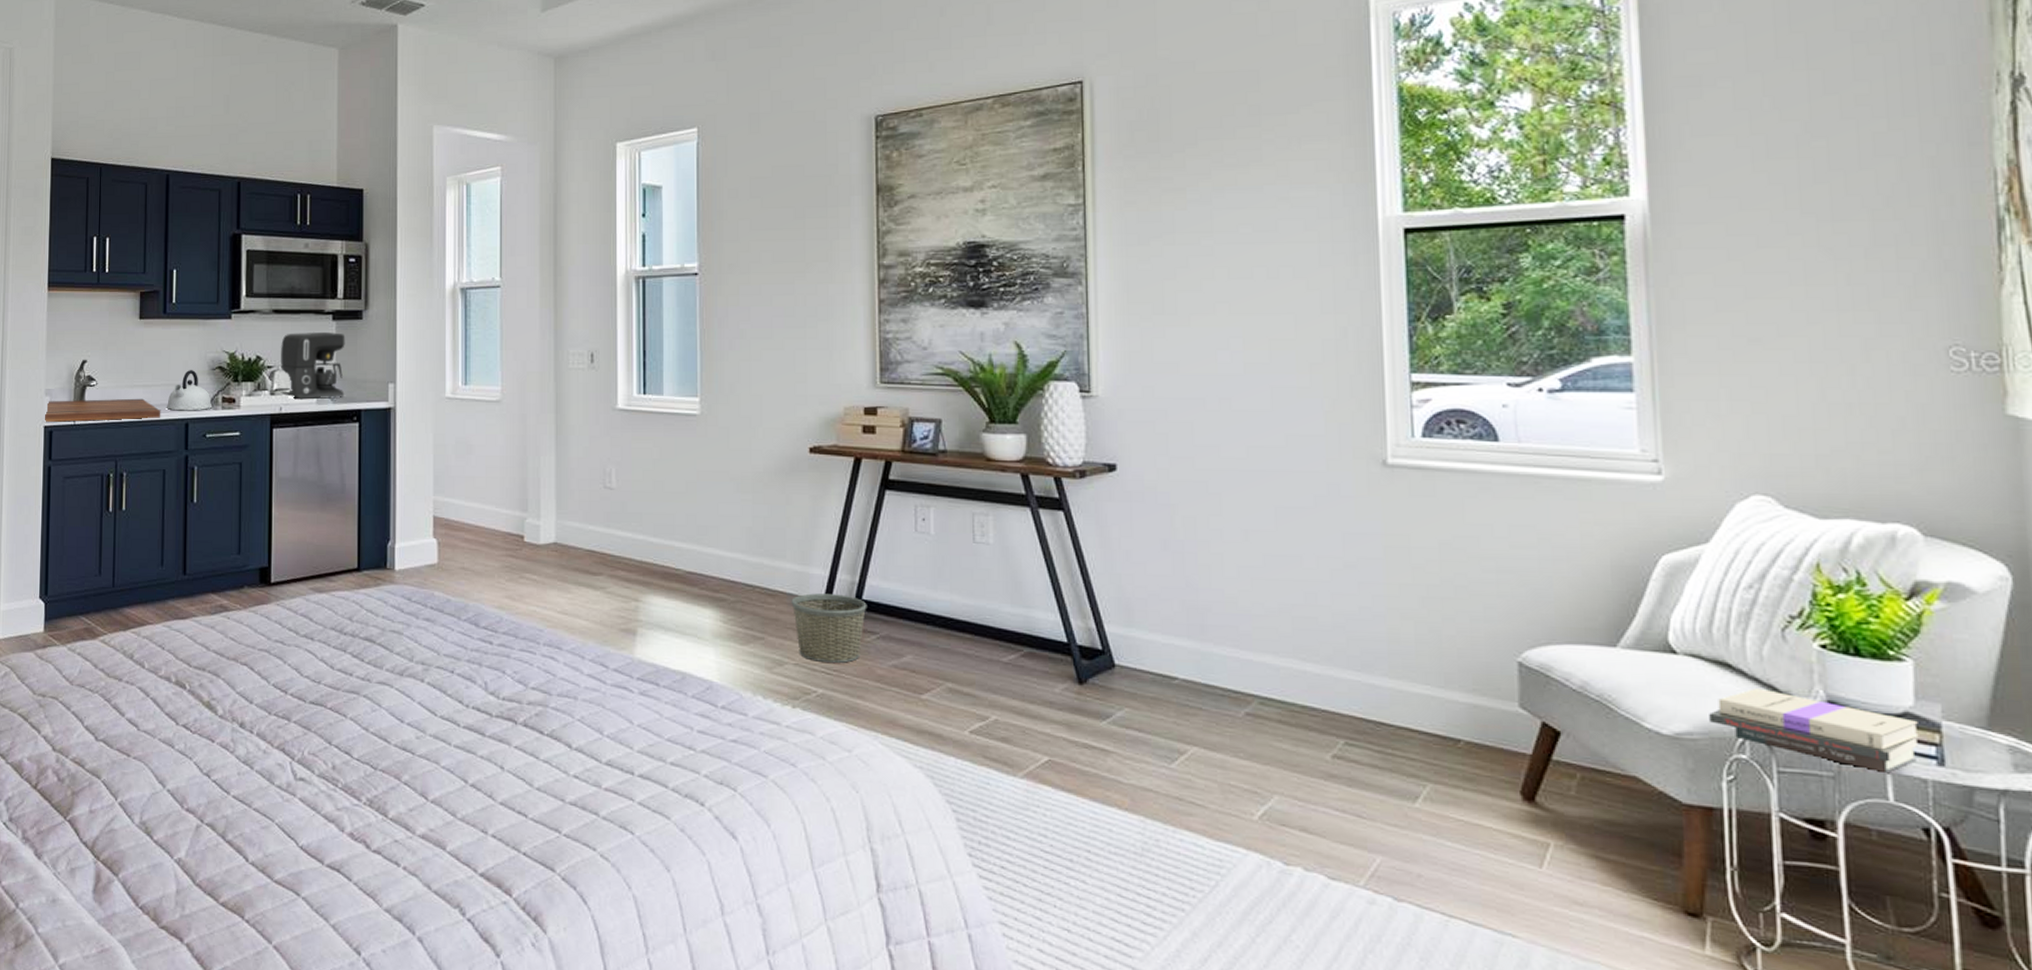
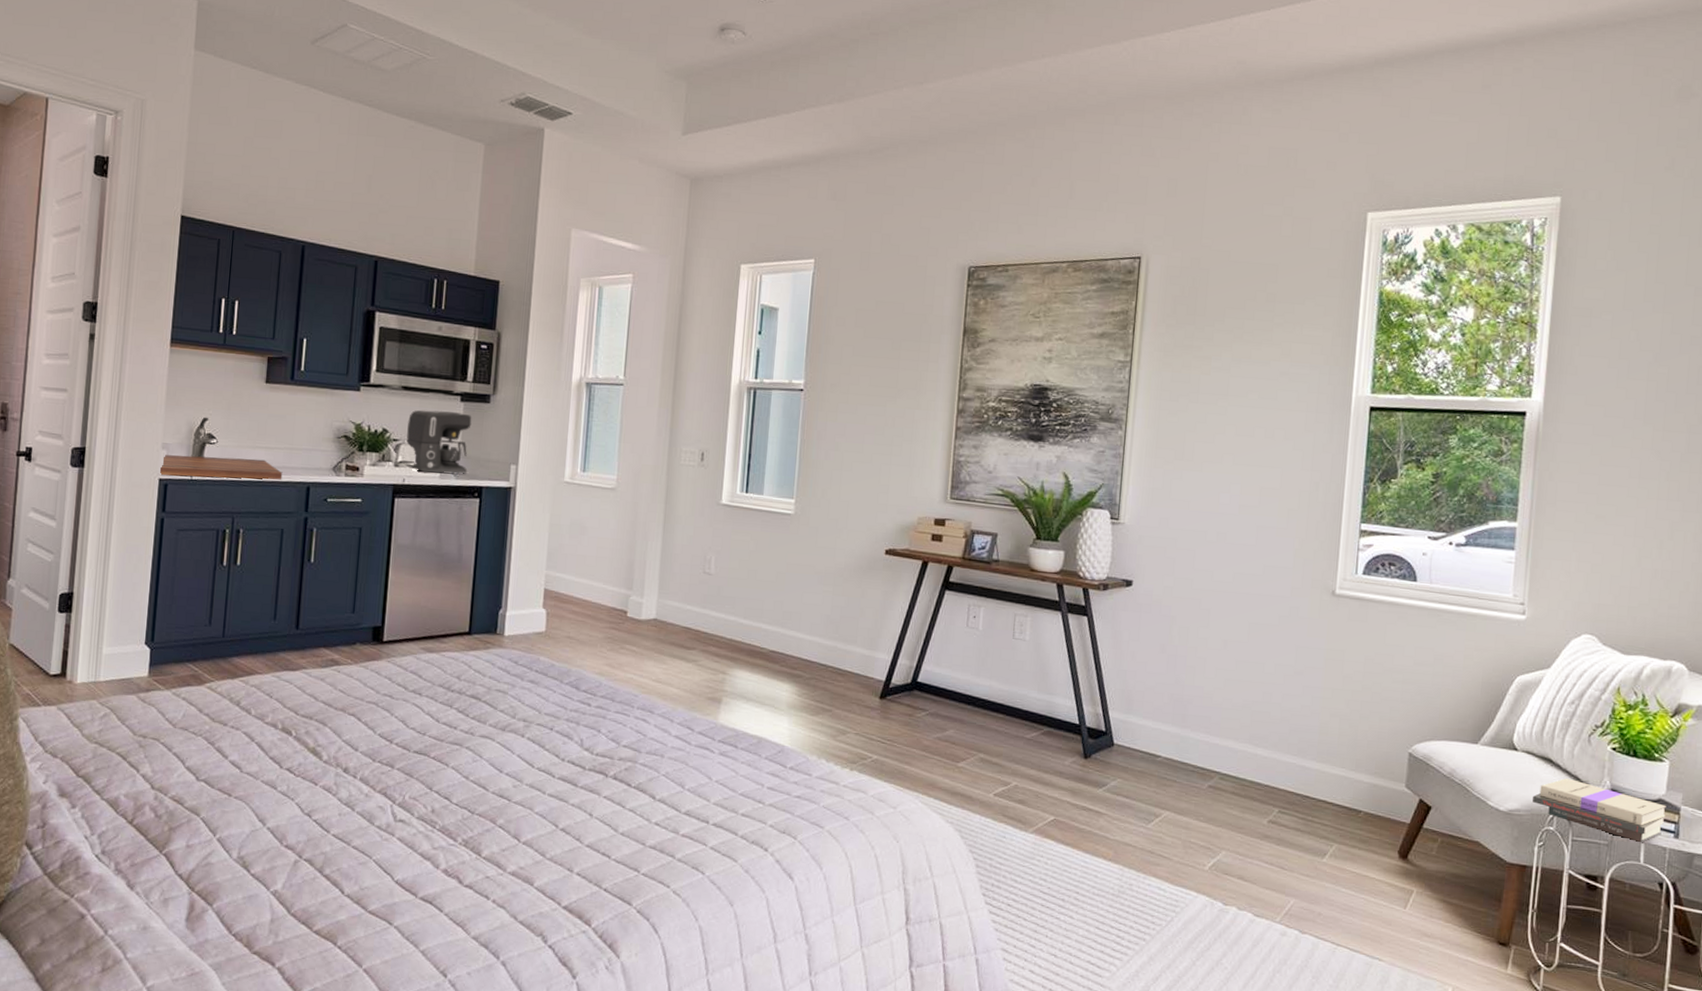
kettle: present [166,369,213,411] -> none [288,435,336,476]
basket: present [791,593,867,664] -> none [857,674,921,734]

